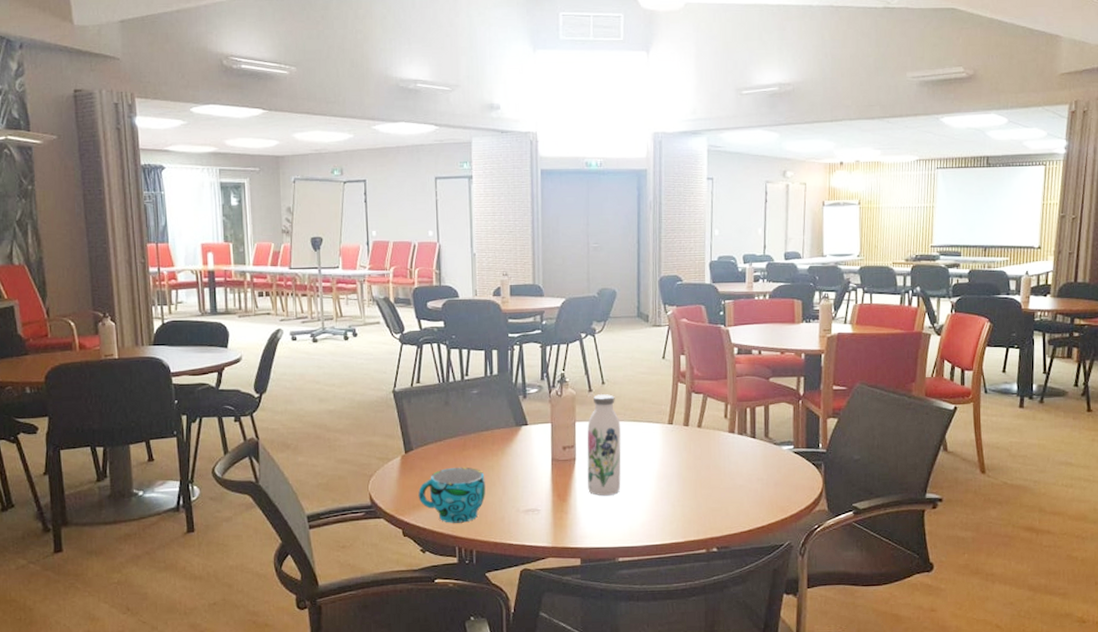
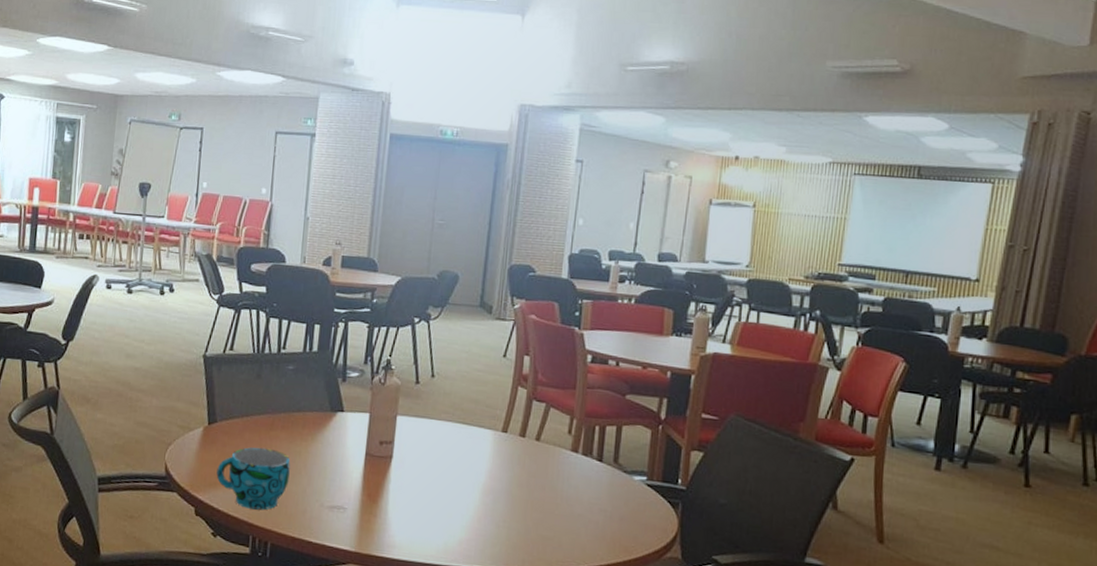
water bottle: present [587,394,621,496] -> none [402,388,448,504]

